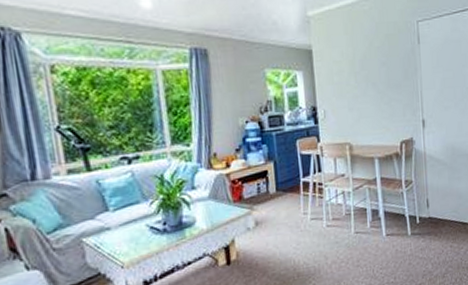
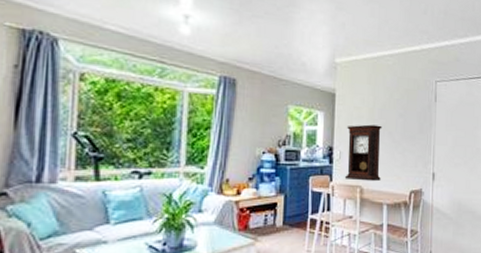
pendulum clock: none [328,77,369,138] -> present [344,124,382,182]

